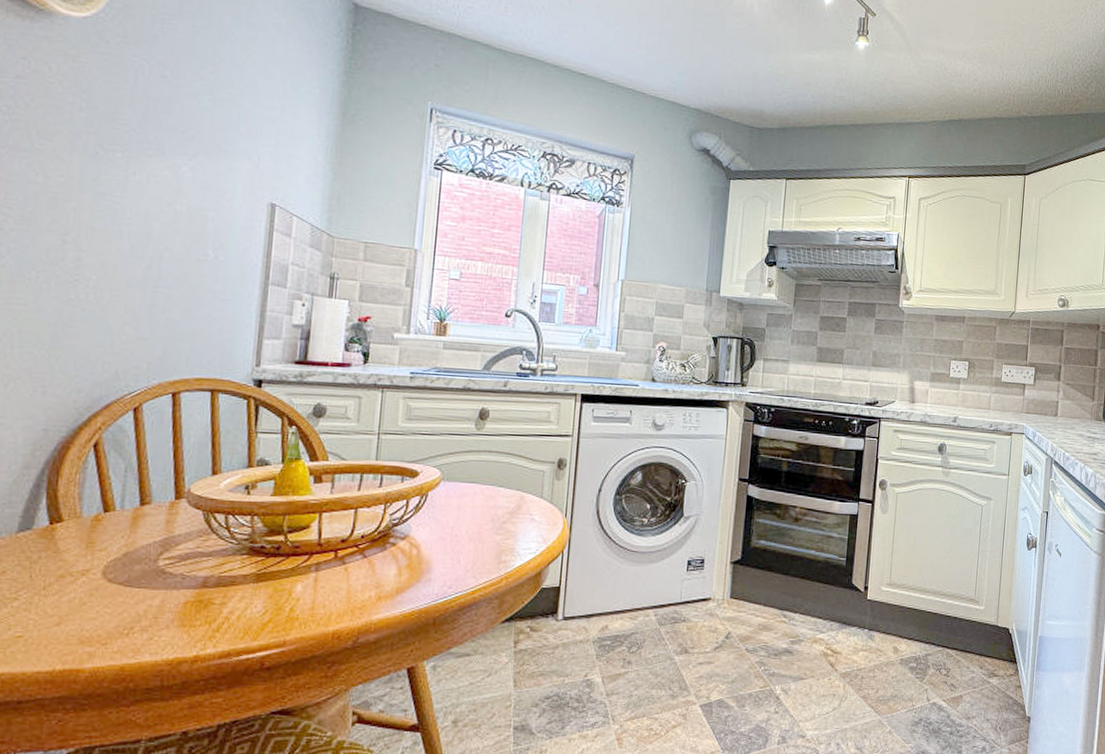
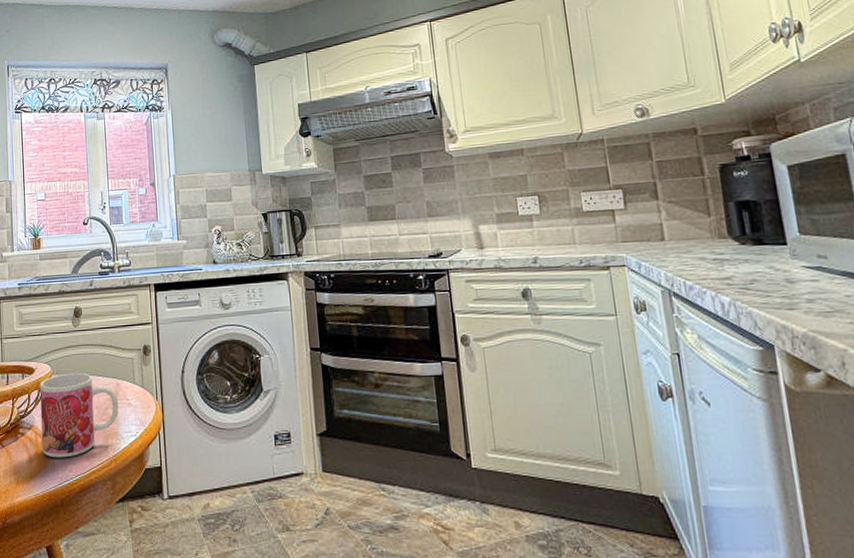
mug: none [416,480,519,573] -> present [39,372,118,458]

